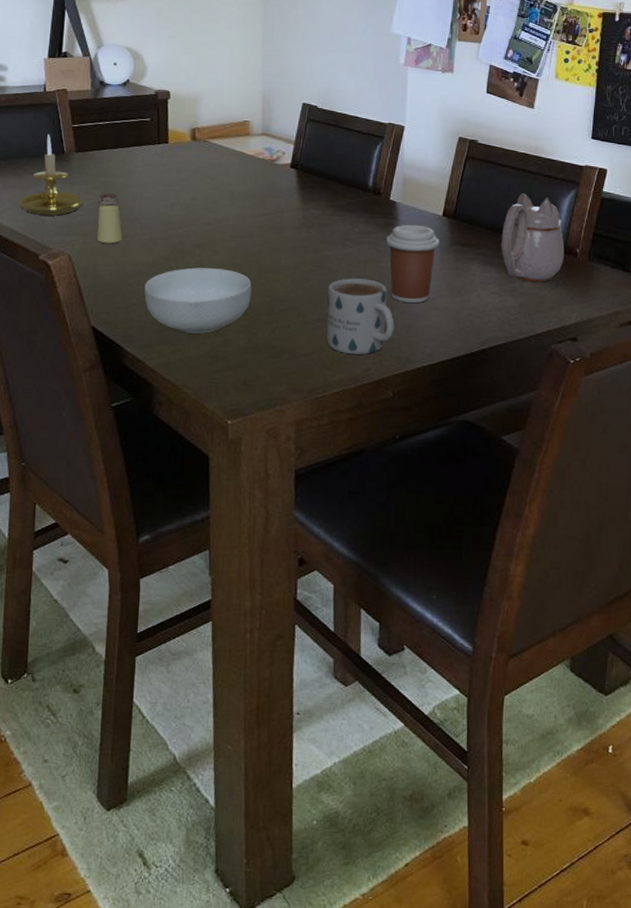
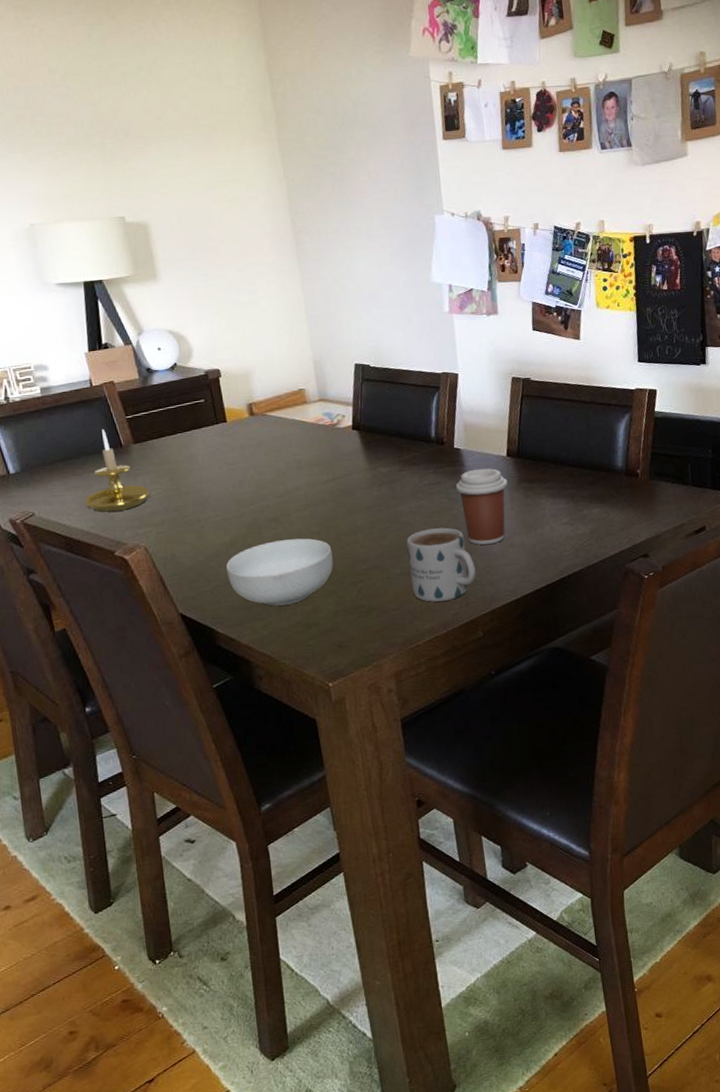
saltshaker: present [96,193,123,245] -> none [165,480,197,532]
teapot: present [501,193,564,282] -> none [565,423,627,508]

